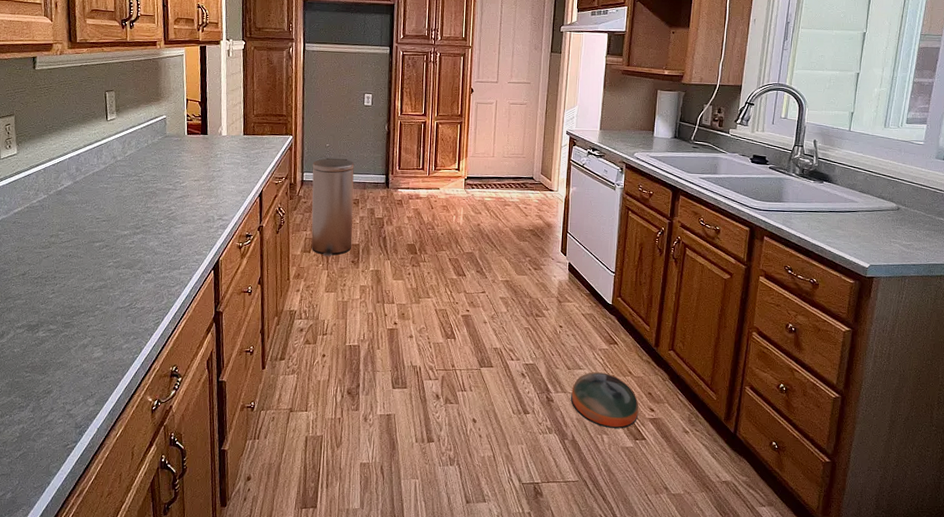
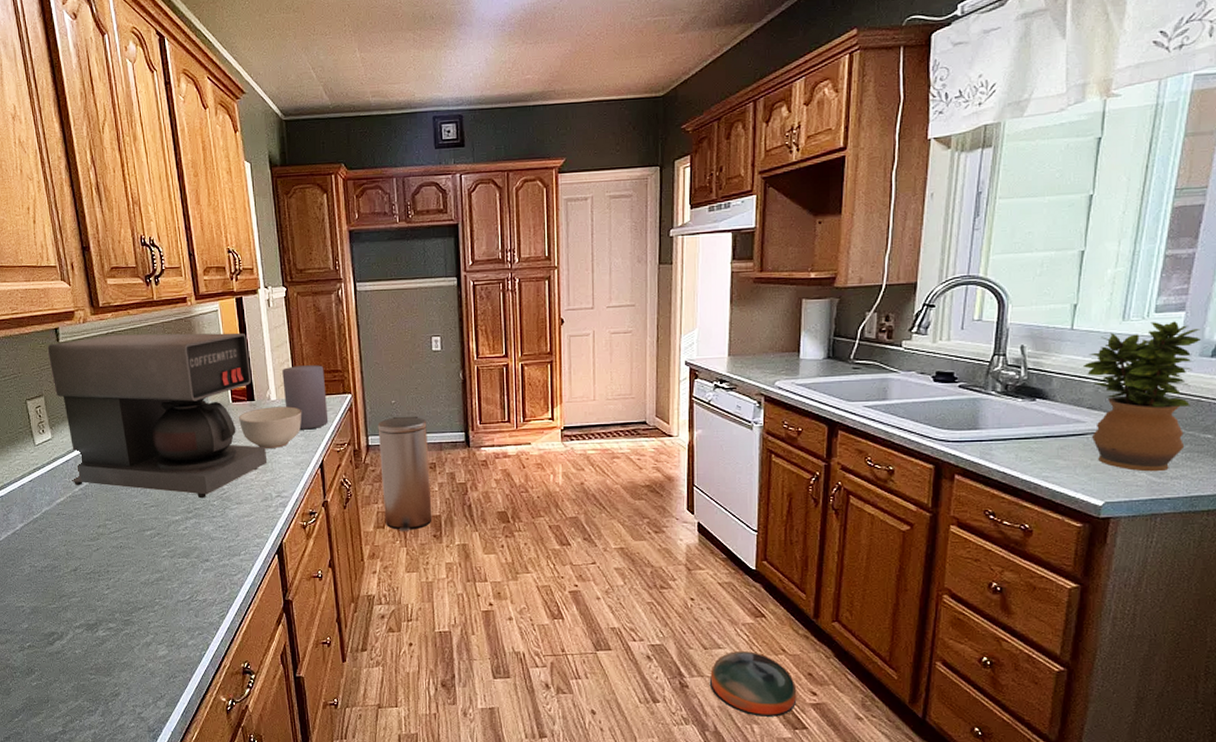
coffee maker: none [23,67,214,217] -> present [47,332,268,499]
bowl: none [191,141,249,177] -> present [238,406,302,448]
canister: none [234,108,271,163] -> present [282,365,329,430]
potted plant: none [856,130,937,244] -> present [1082,321,1201,472]

